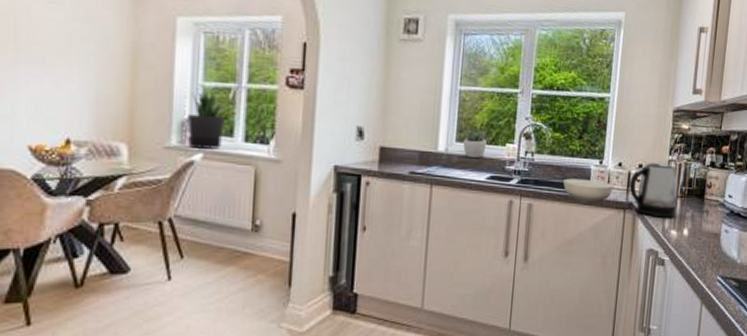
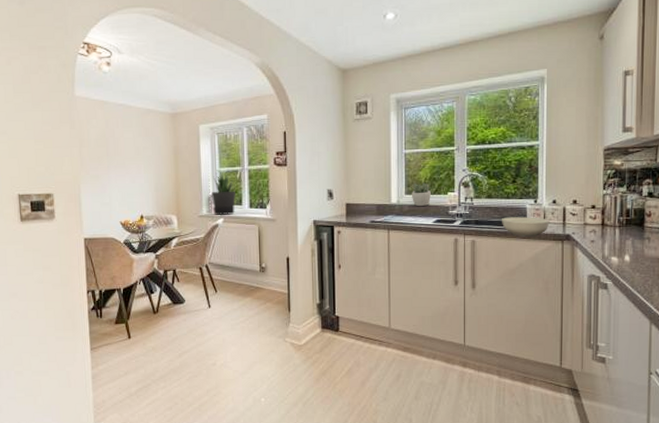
kettle: present [629,162,679,218] -> none [565,197,616,246]

